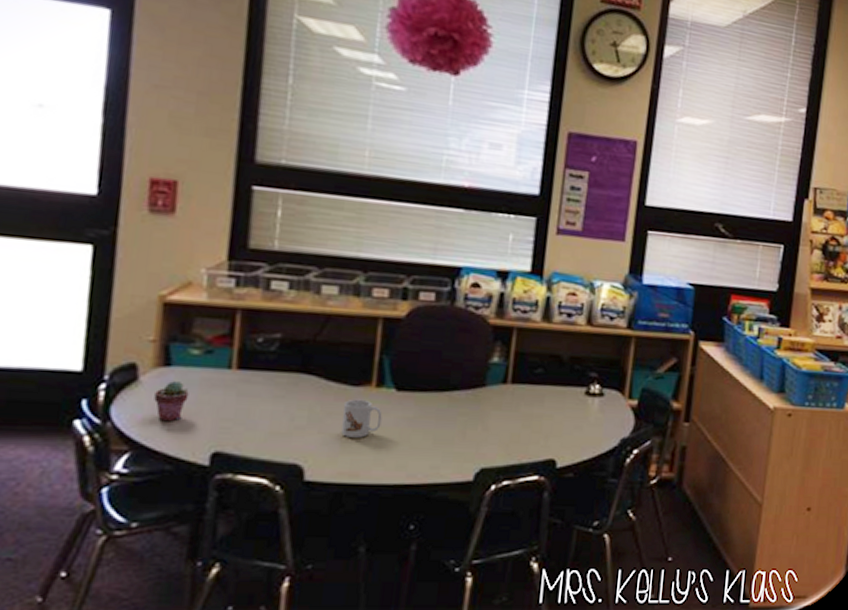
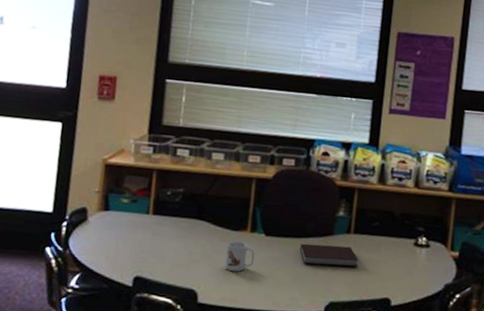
potted succulent: present [154,381,189,422] -> none [97,222,120,252]
notebook: none [442,398,517,425] -> present [300,243,358,268]

